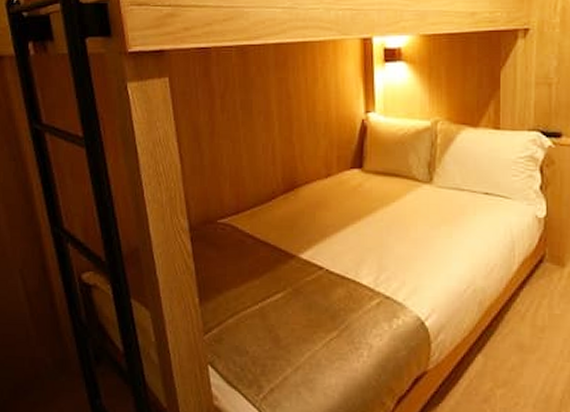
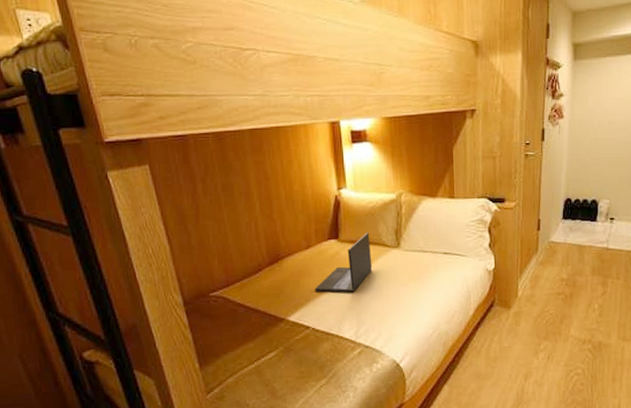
laptop: none [332,164,399,232] -> present [315,233,373,293]

